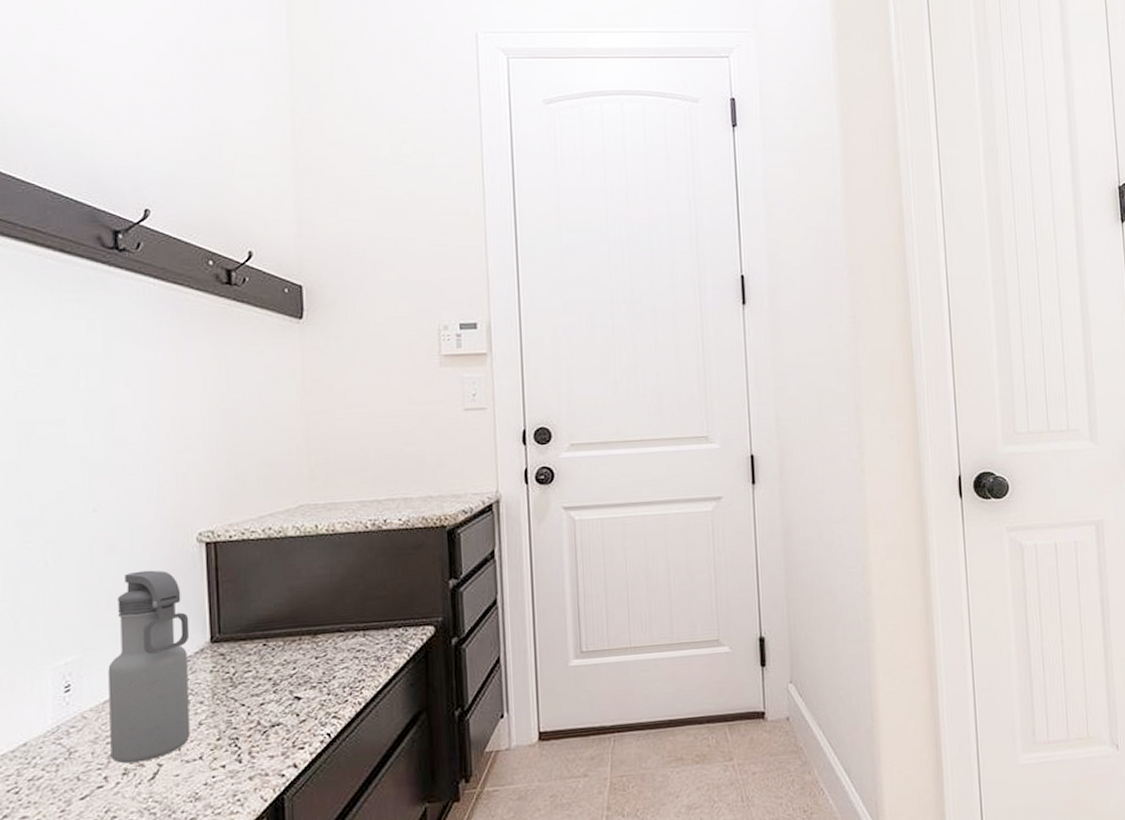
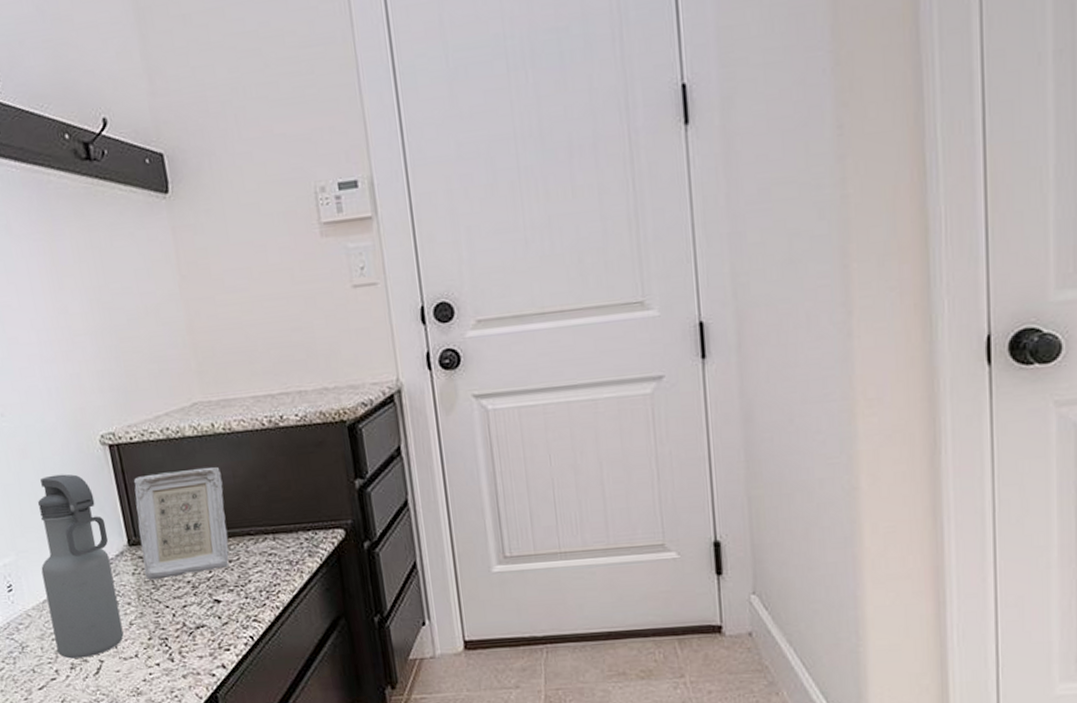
picture frame: none [223,565,319,678] -> present [133,466,229,580]

